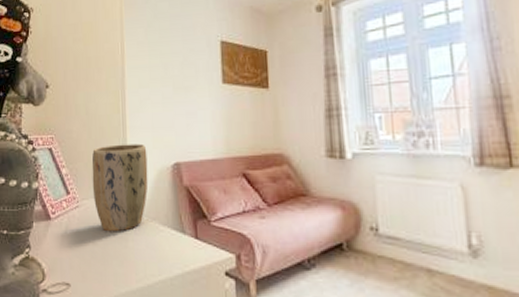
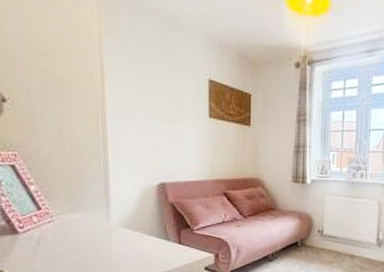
plant pot: present [91,143,148,232] -> none [67,164,133,242]

